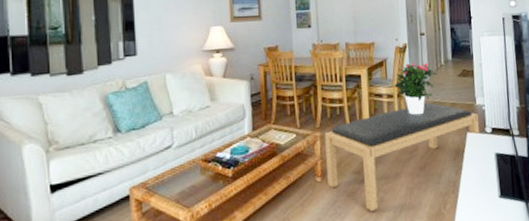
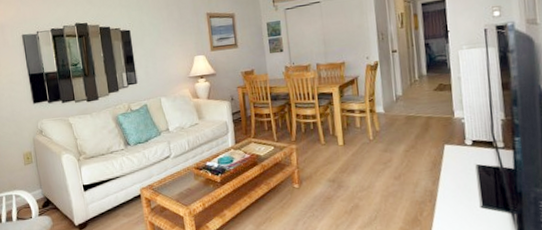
bench: present [324,103,480,211] -> none [300,117,459,215]
potted flower: present [394,62,437,115] -> none [366,78,411,129]

